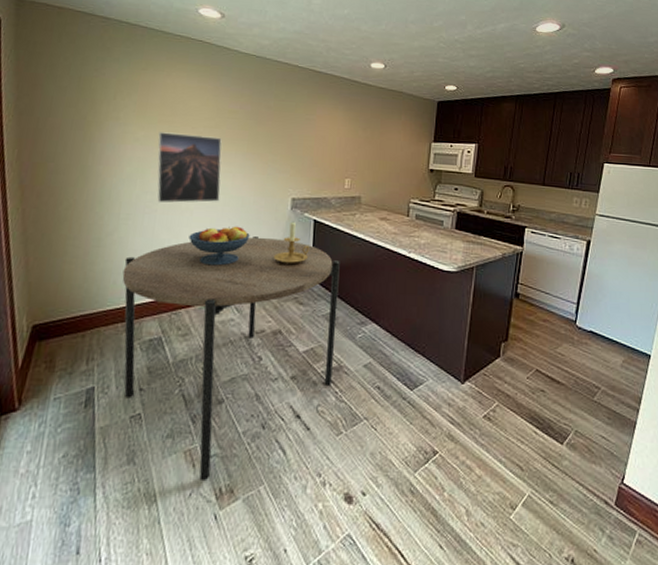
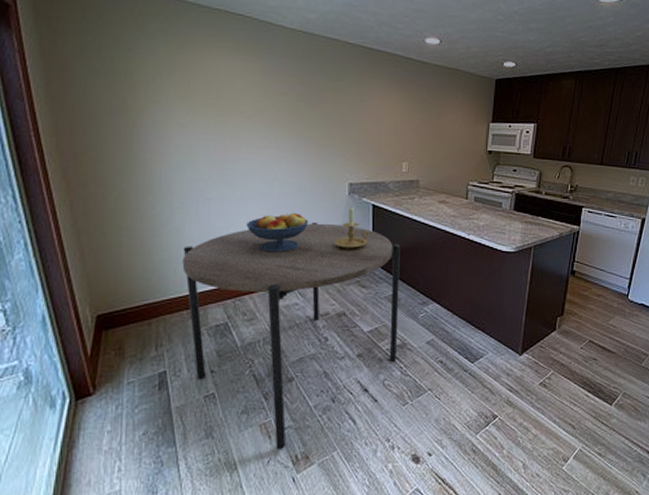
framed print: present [157,132,222,203] -> none [205,116,275,191]

